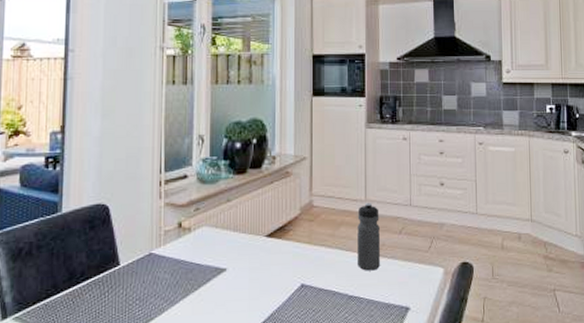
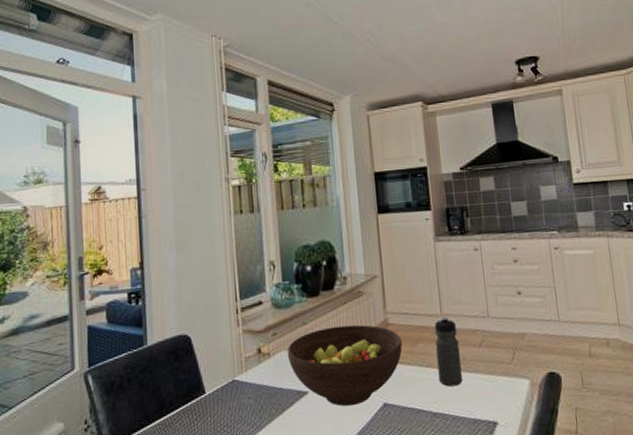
fruit bowl: none [208,205,325,285] -> present [287,324,402,406]

